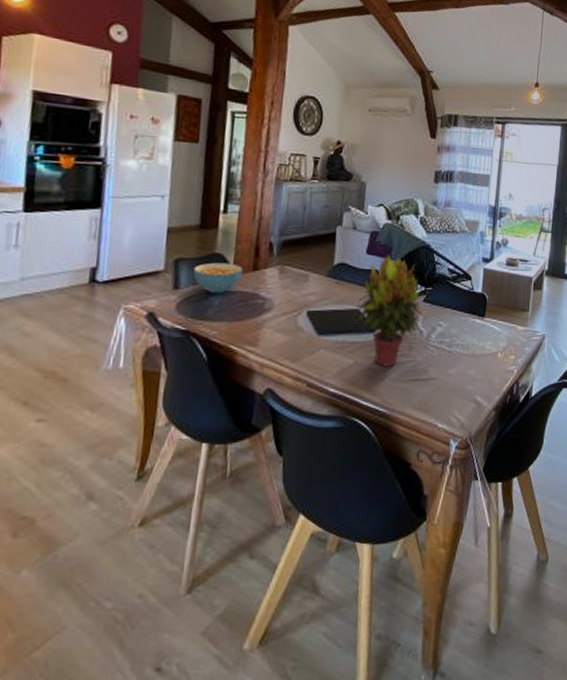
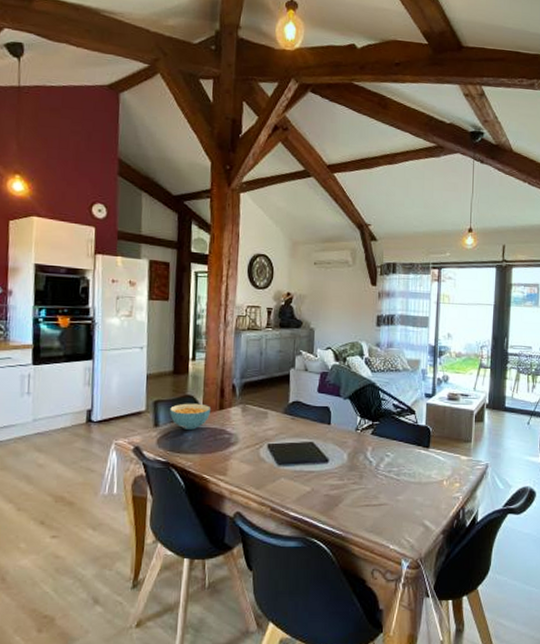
potted plant: present [357,255,424,367] -> none [311,393,372,493]

